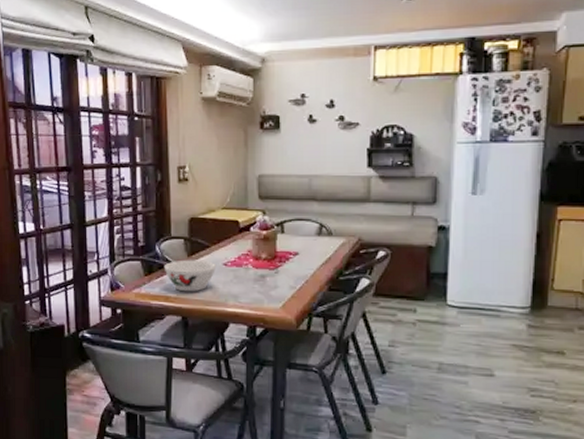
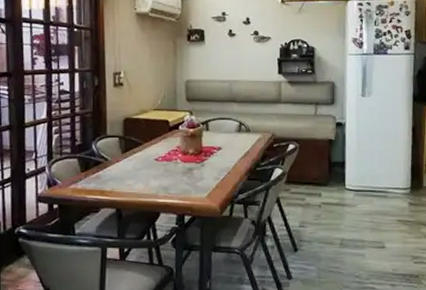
bowl: present [164,260,217,292] -> none [99,156,149,186]

